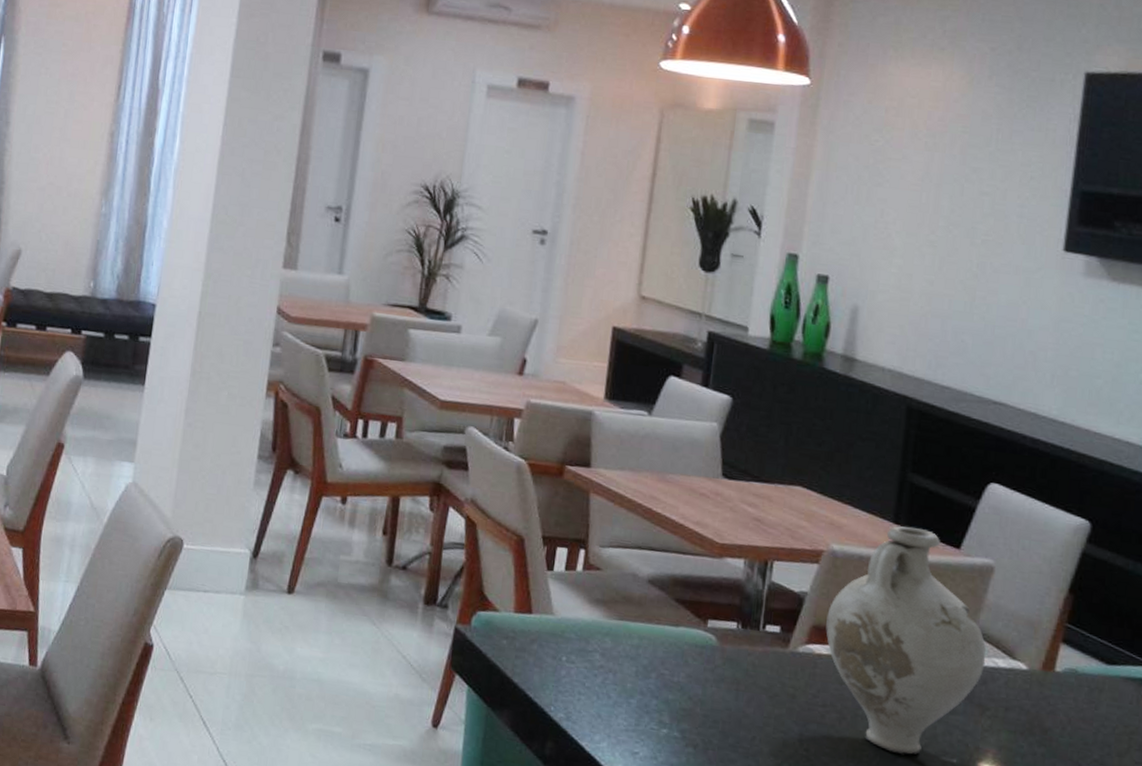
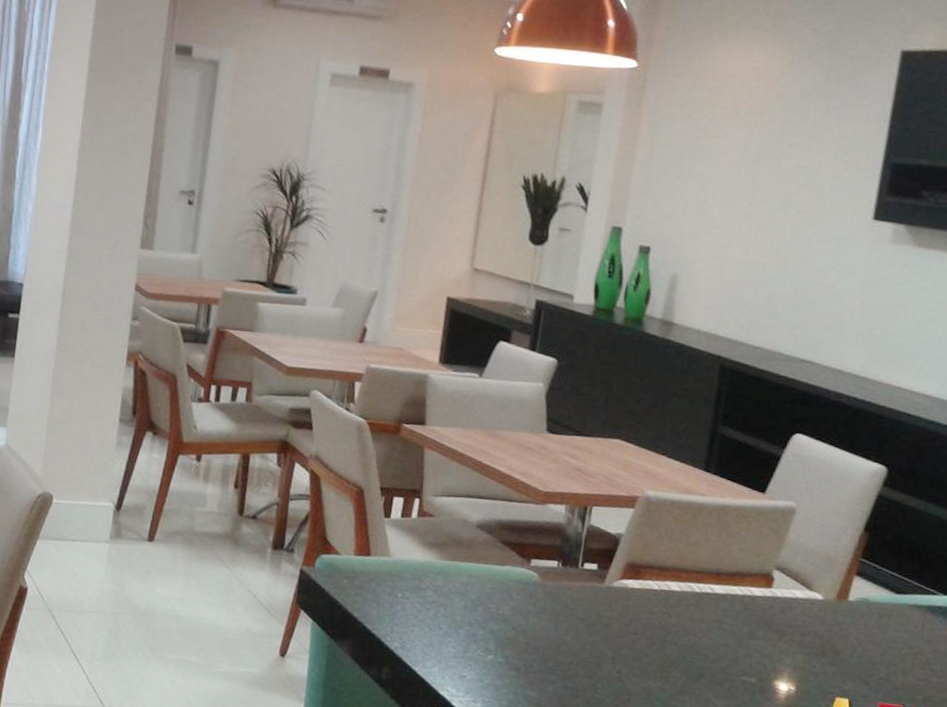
decorative vase: present [826,526,986,755] -> none [639,473,786,676]

